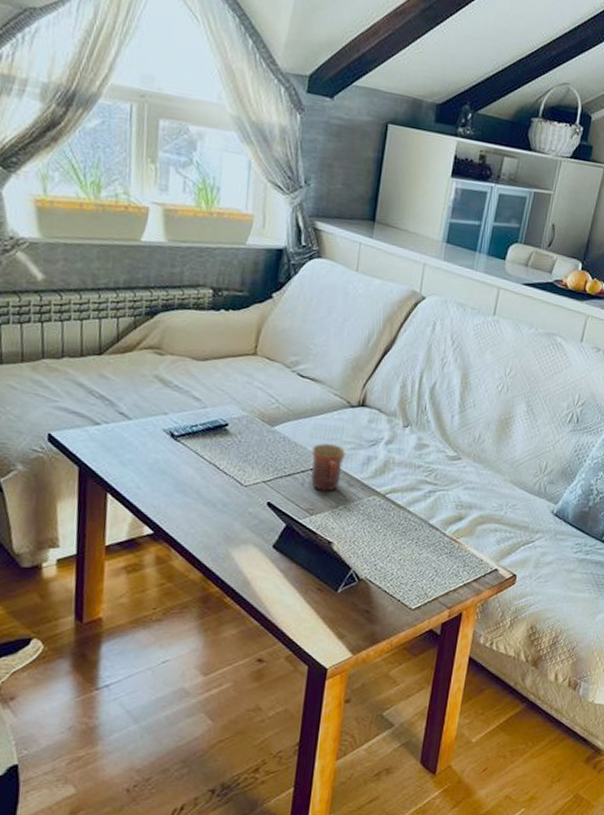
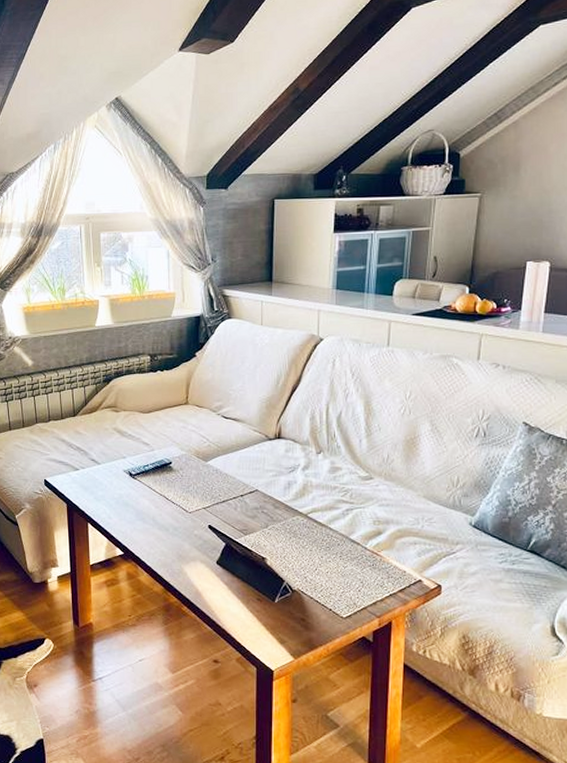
mug: present [310,443,347,492] -> none [240,473,269,514]

